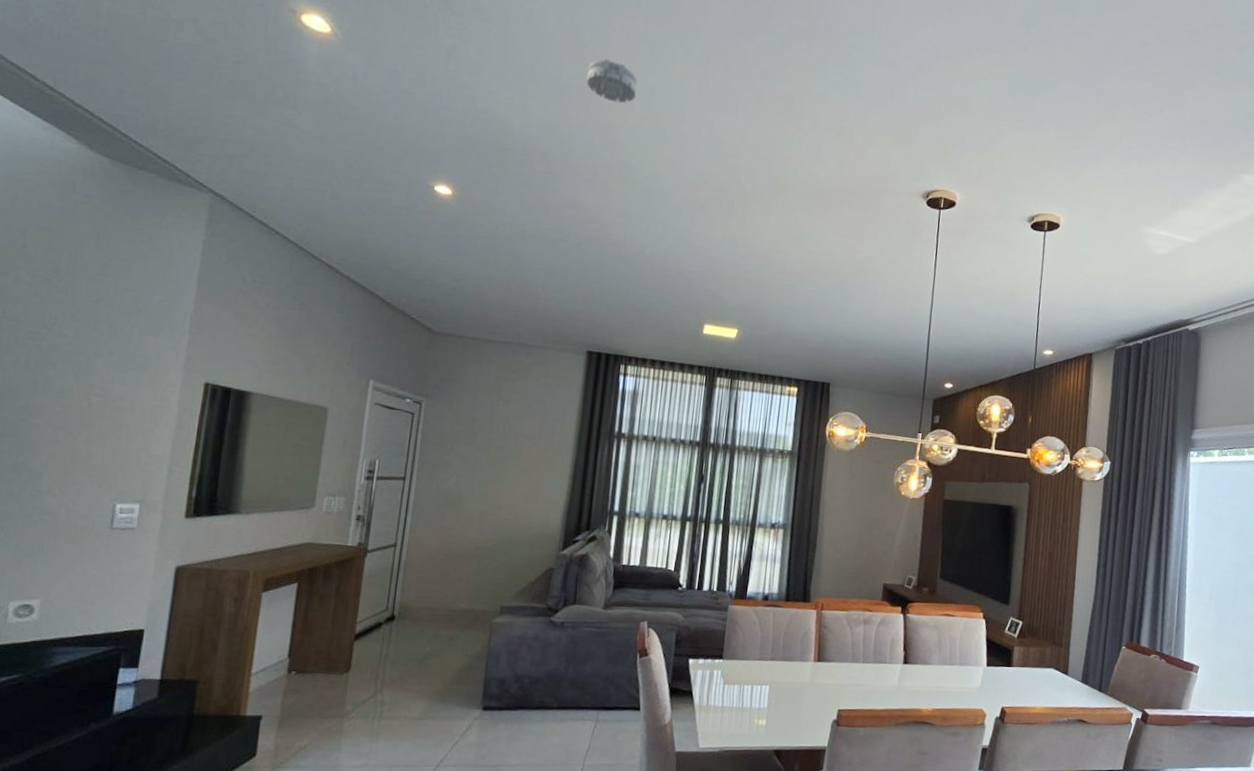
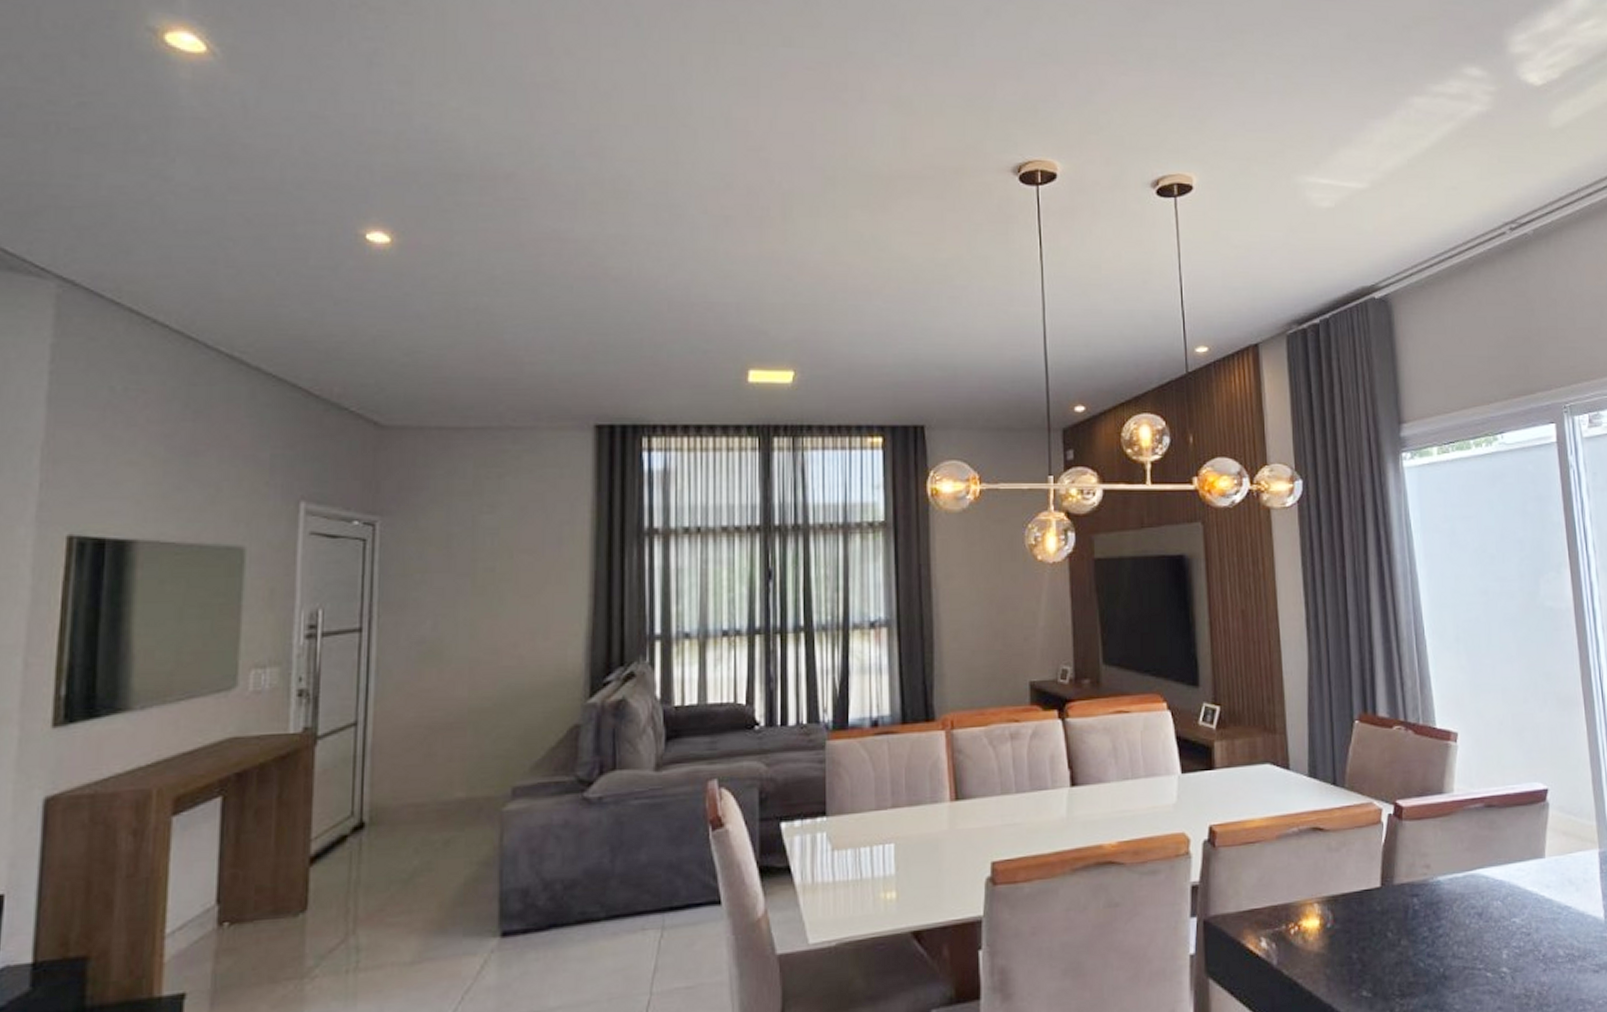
smoke detector: present [586,59,638,103] -> none [557,45,625,99]

